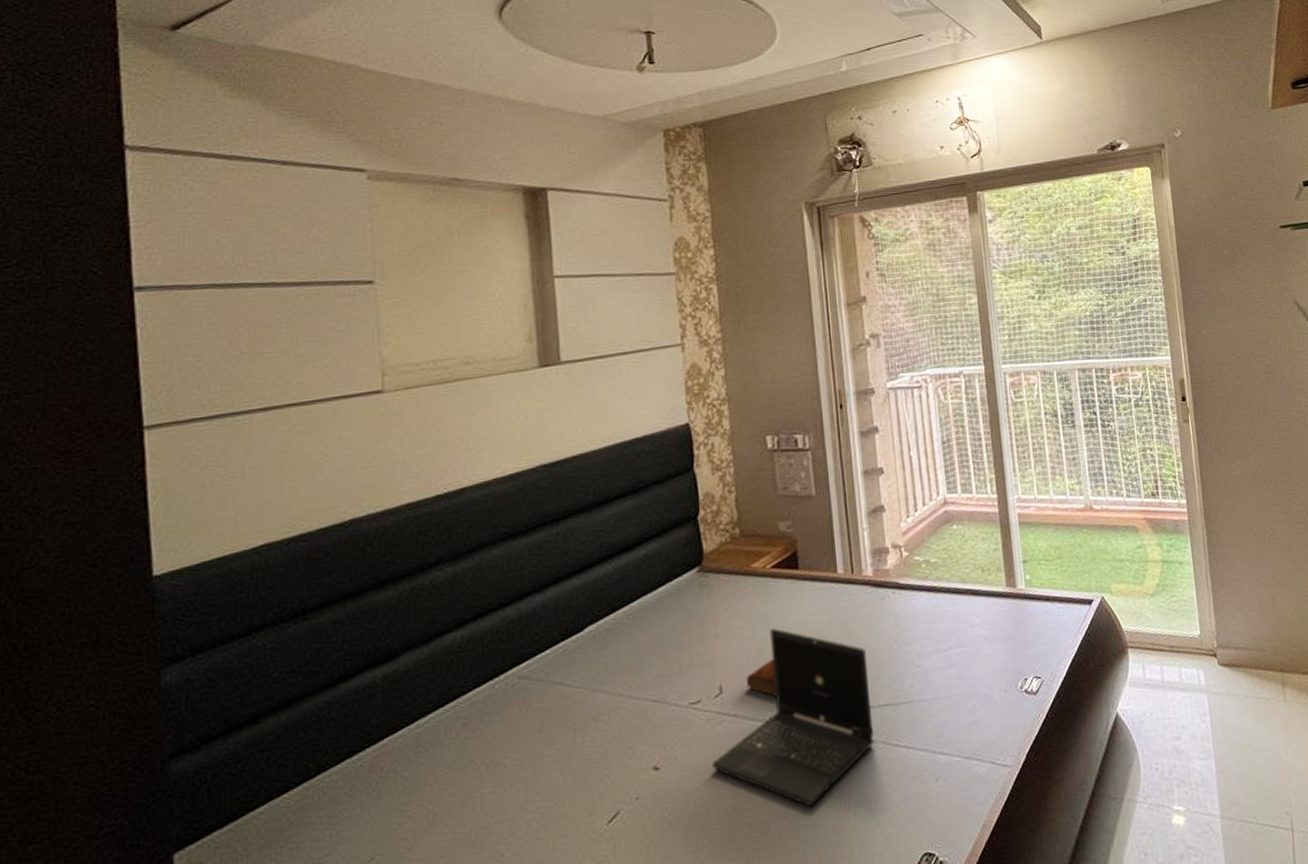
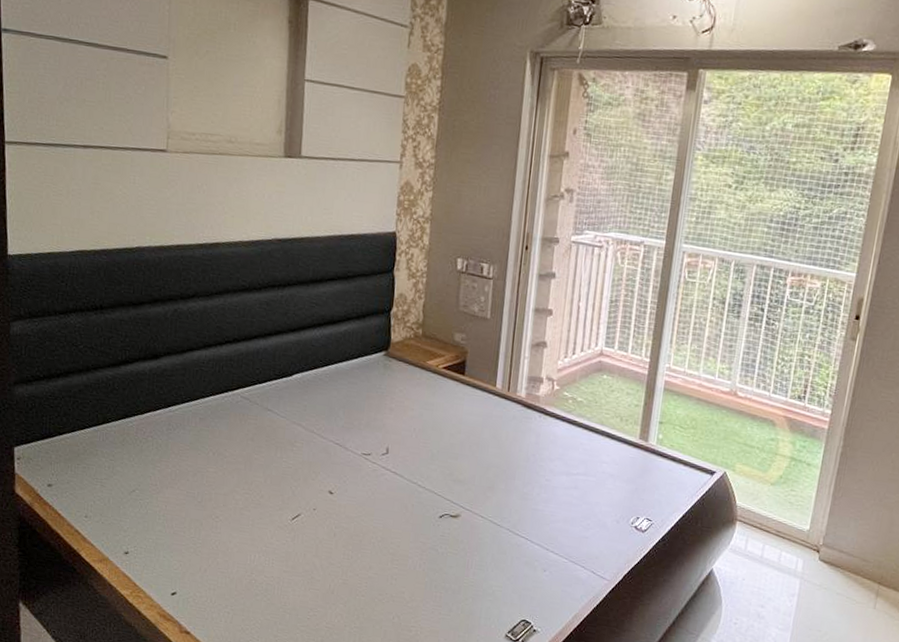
laptop: present [713,628,874,807] -> none [372,416,507,558]
bible: present [747,658,777,697] -> none [408,439,432,469]

